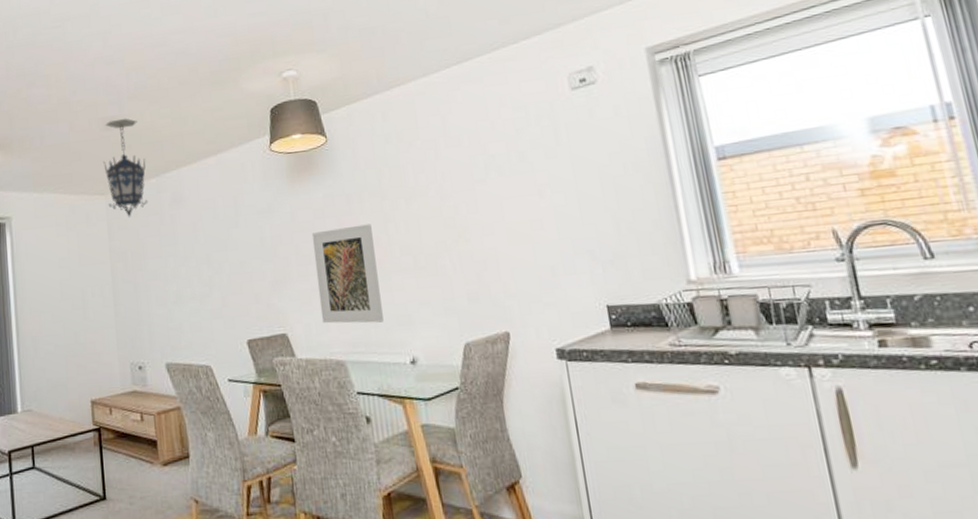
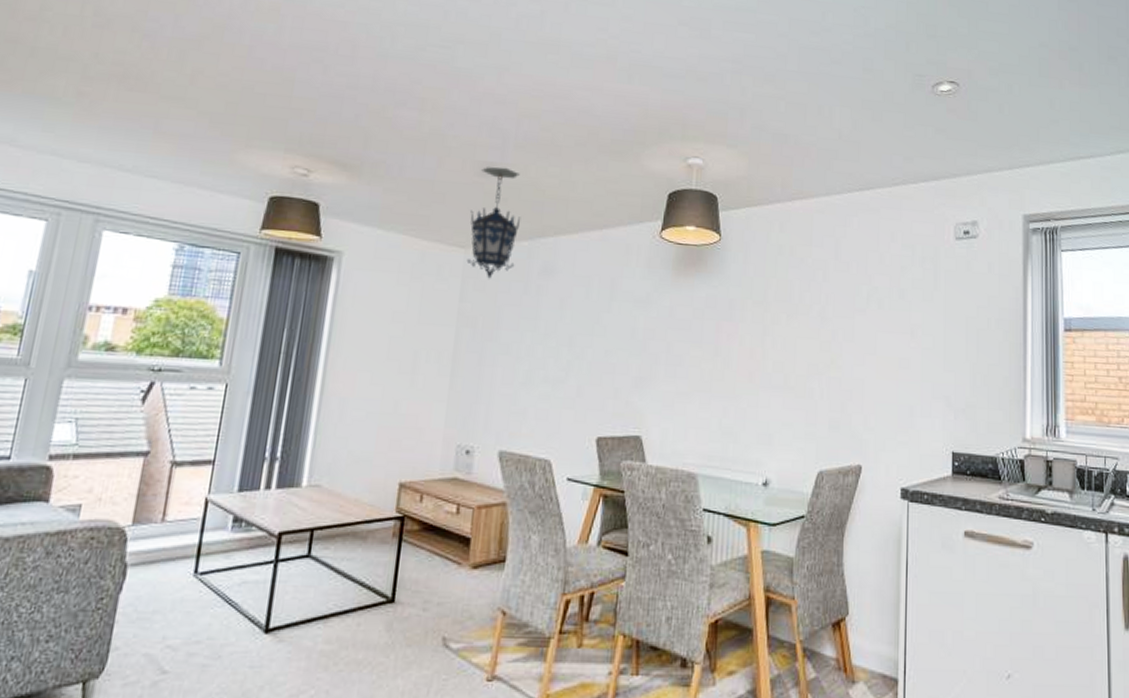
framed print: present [311,224,384,324] -> none [680,332,749,438]

